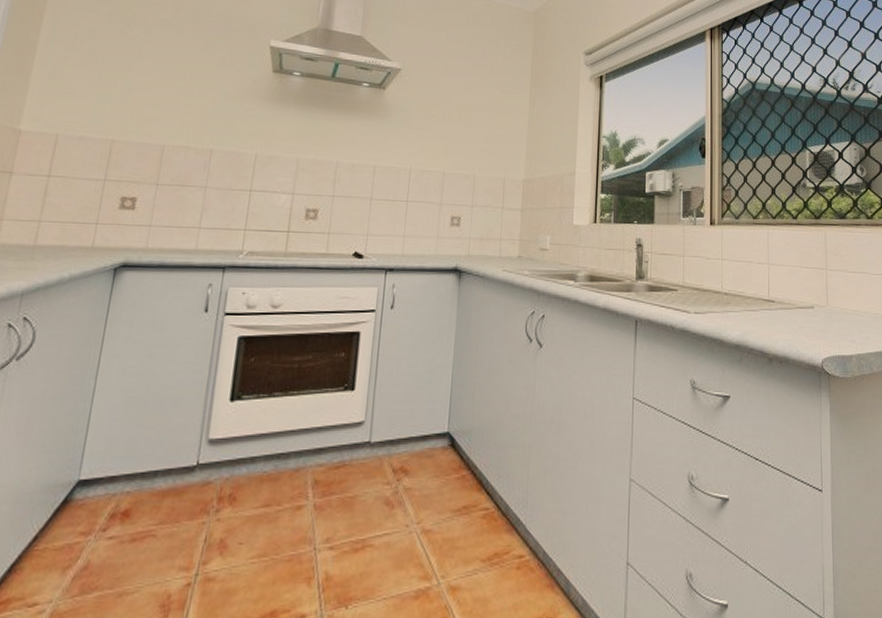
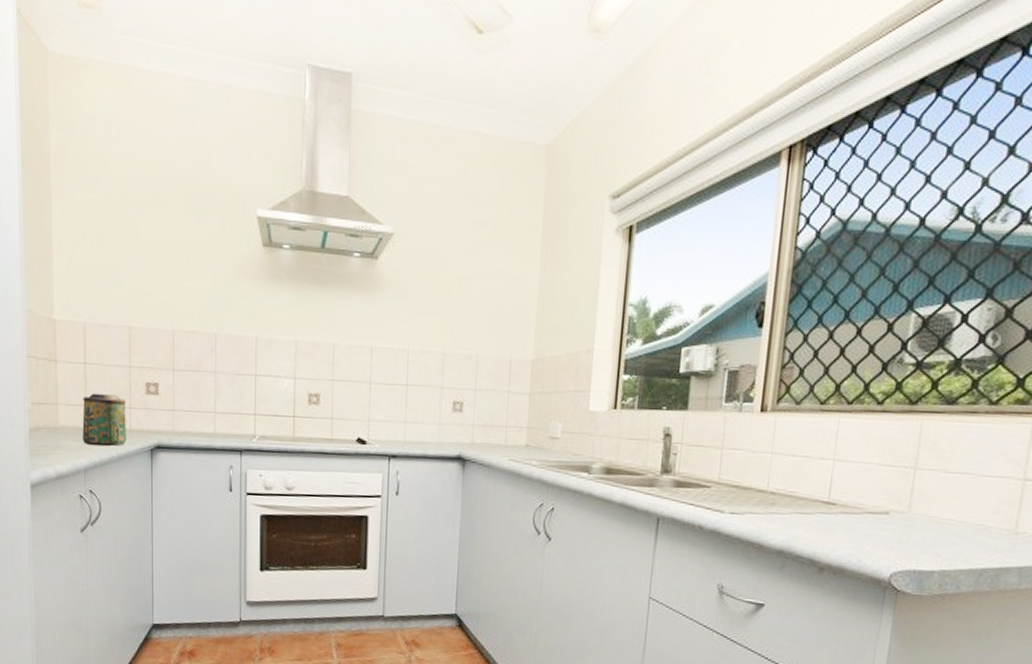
canister: none [26,207,93,265] -> present [82,393,126,446]

